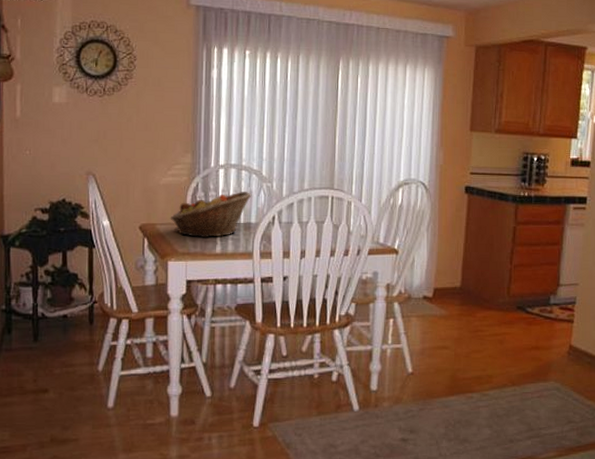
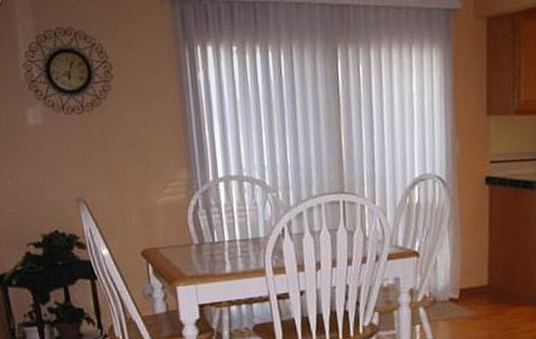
fruit basket: present [170,192,252,237] -> none [172,204,258,259]

